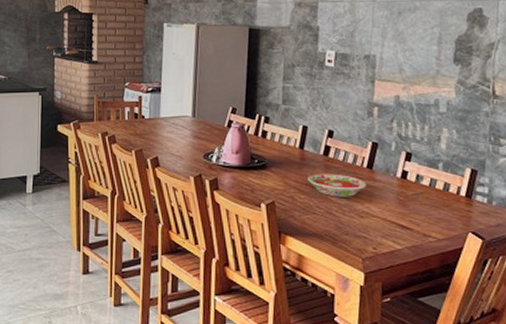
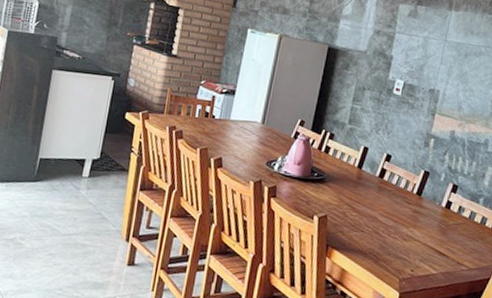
bowl: present [308,174,366,197] -> none [361,193,413,220]

